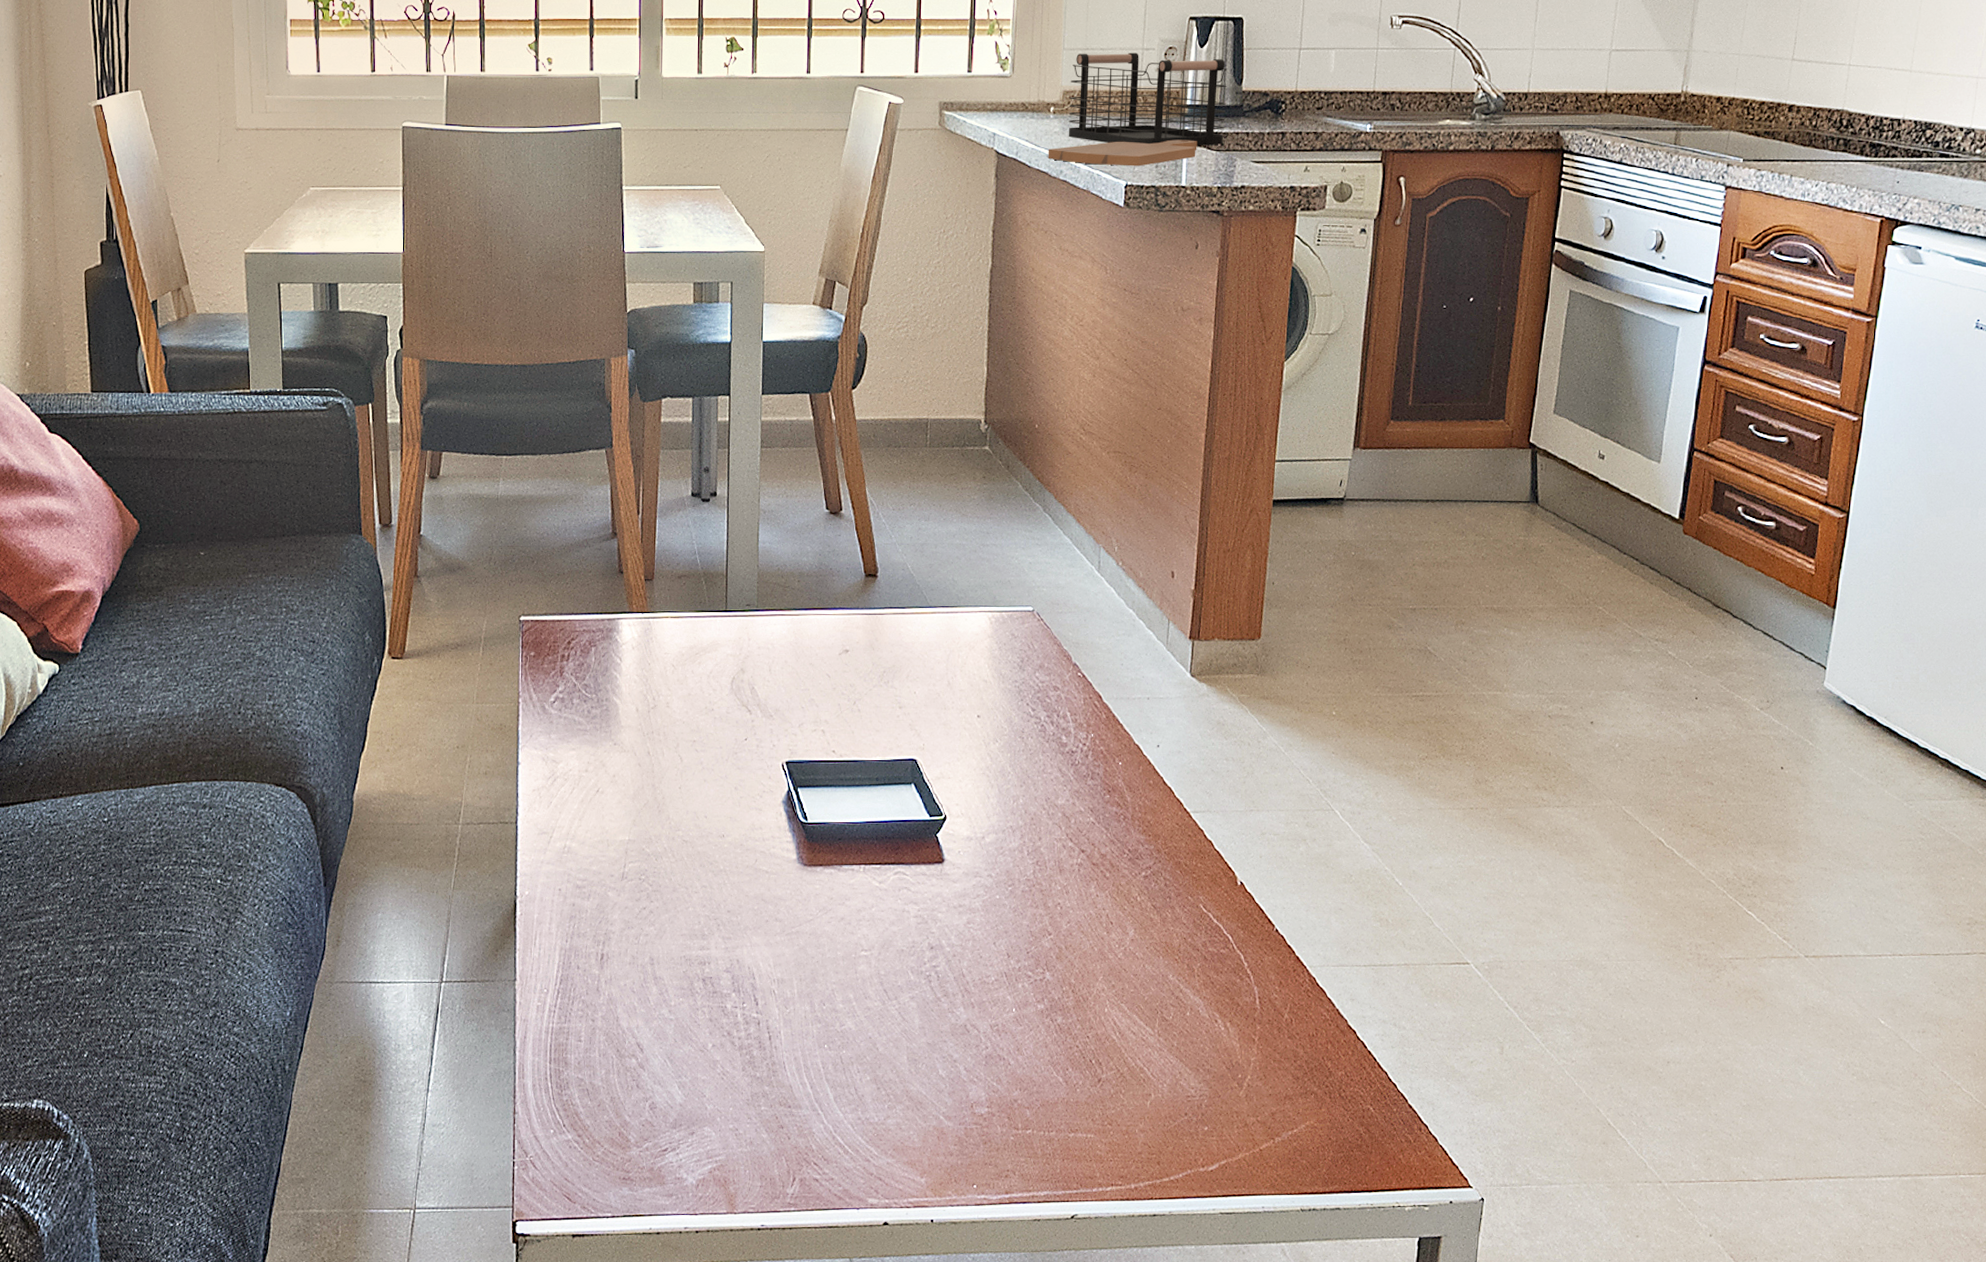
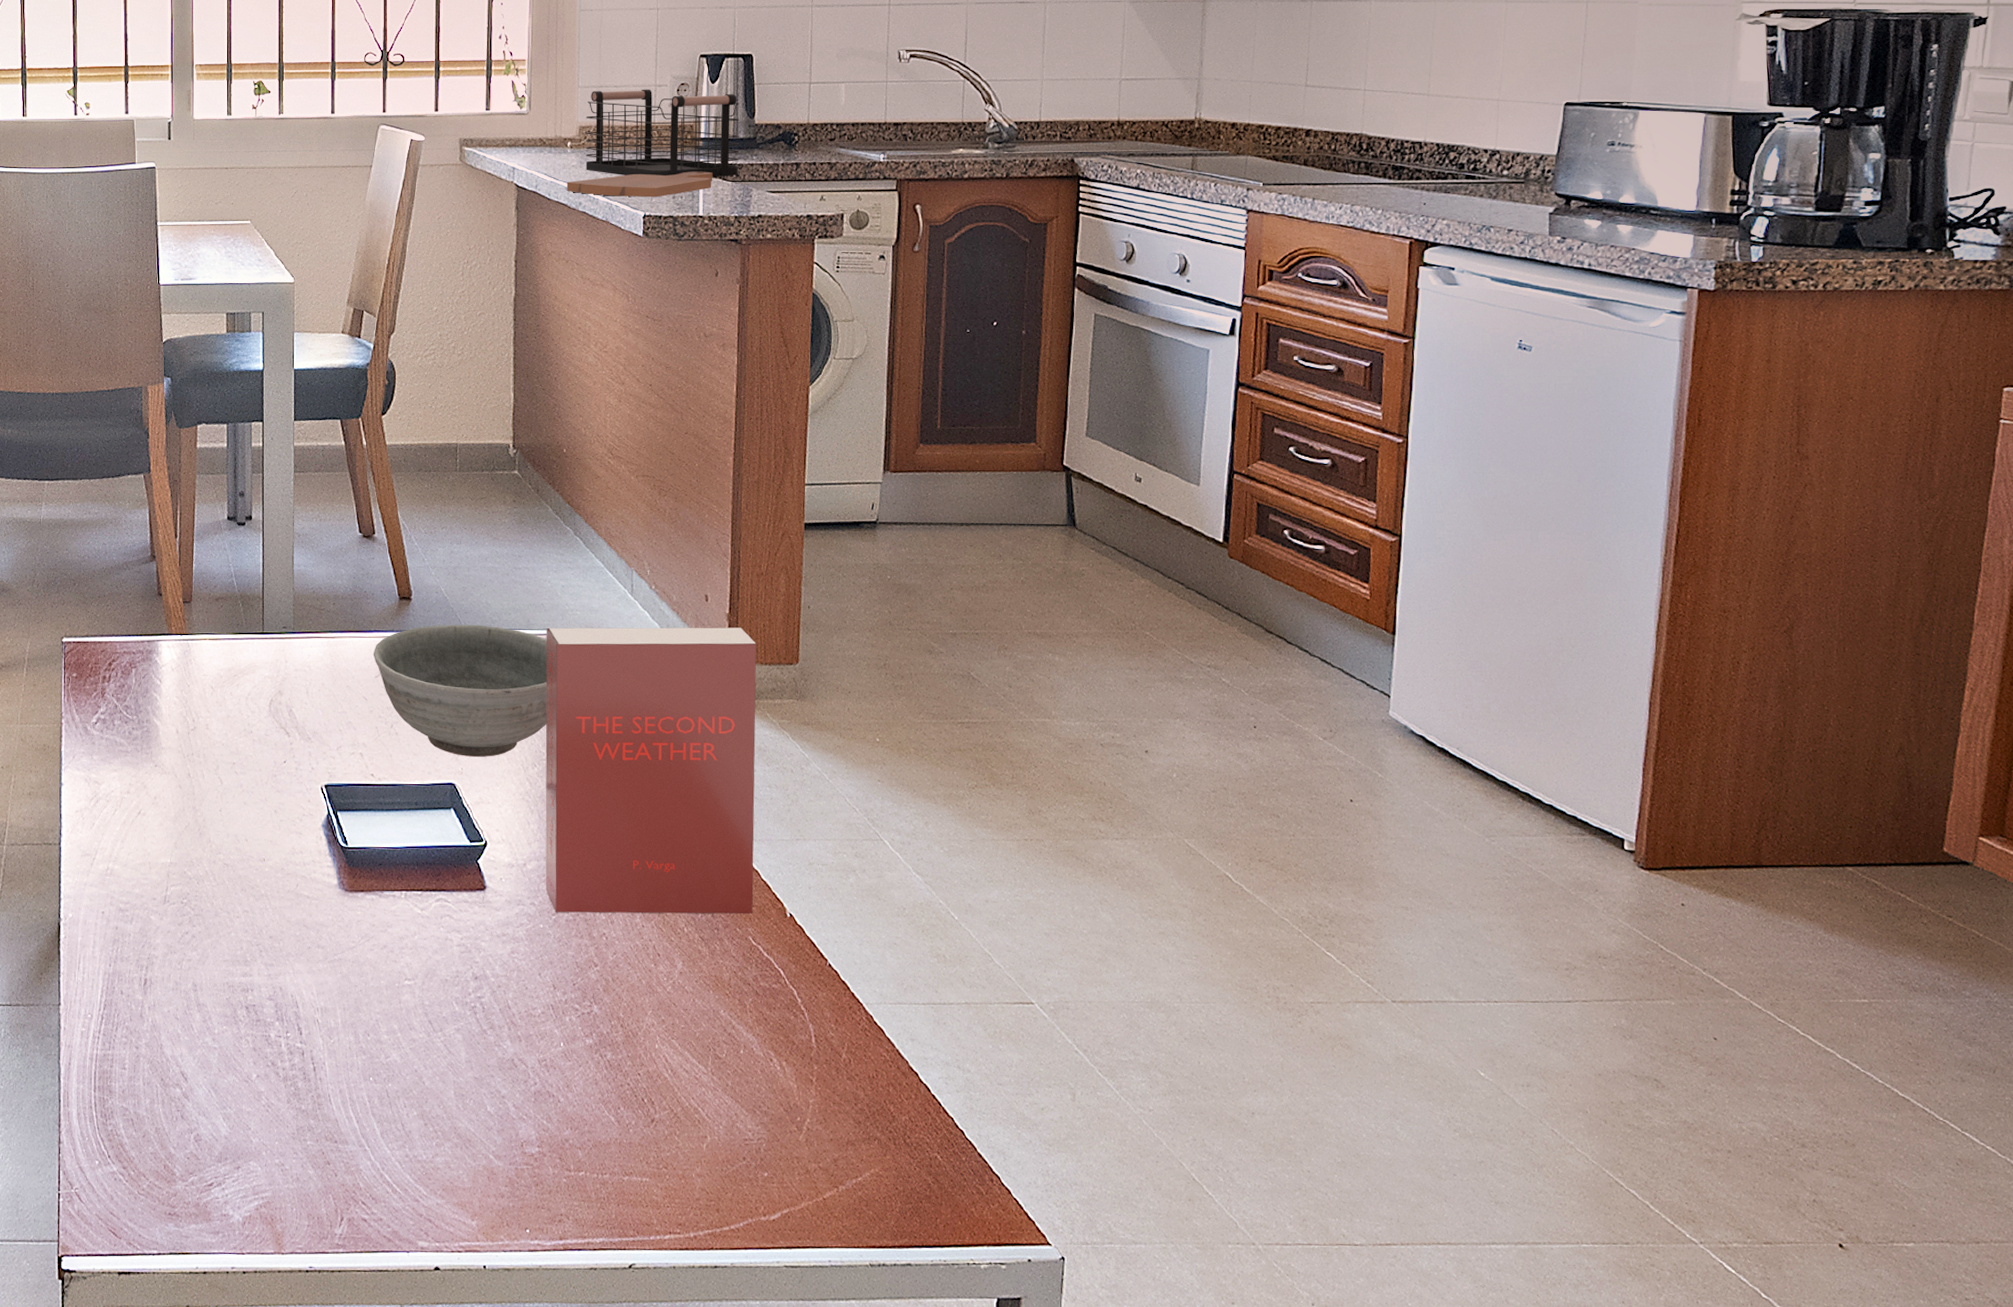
bowl: none [837,601,1013,733] -> present [373,624,548,757]
book: none [1002,603,1220,884] -> present [545,627,757,914]

